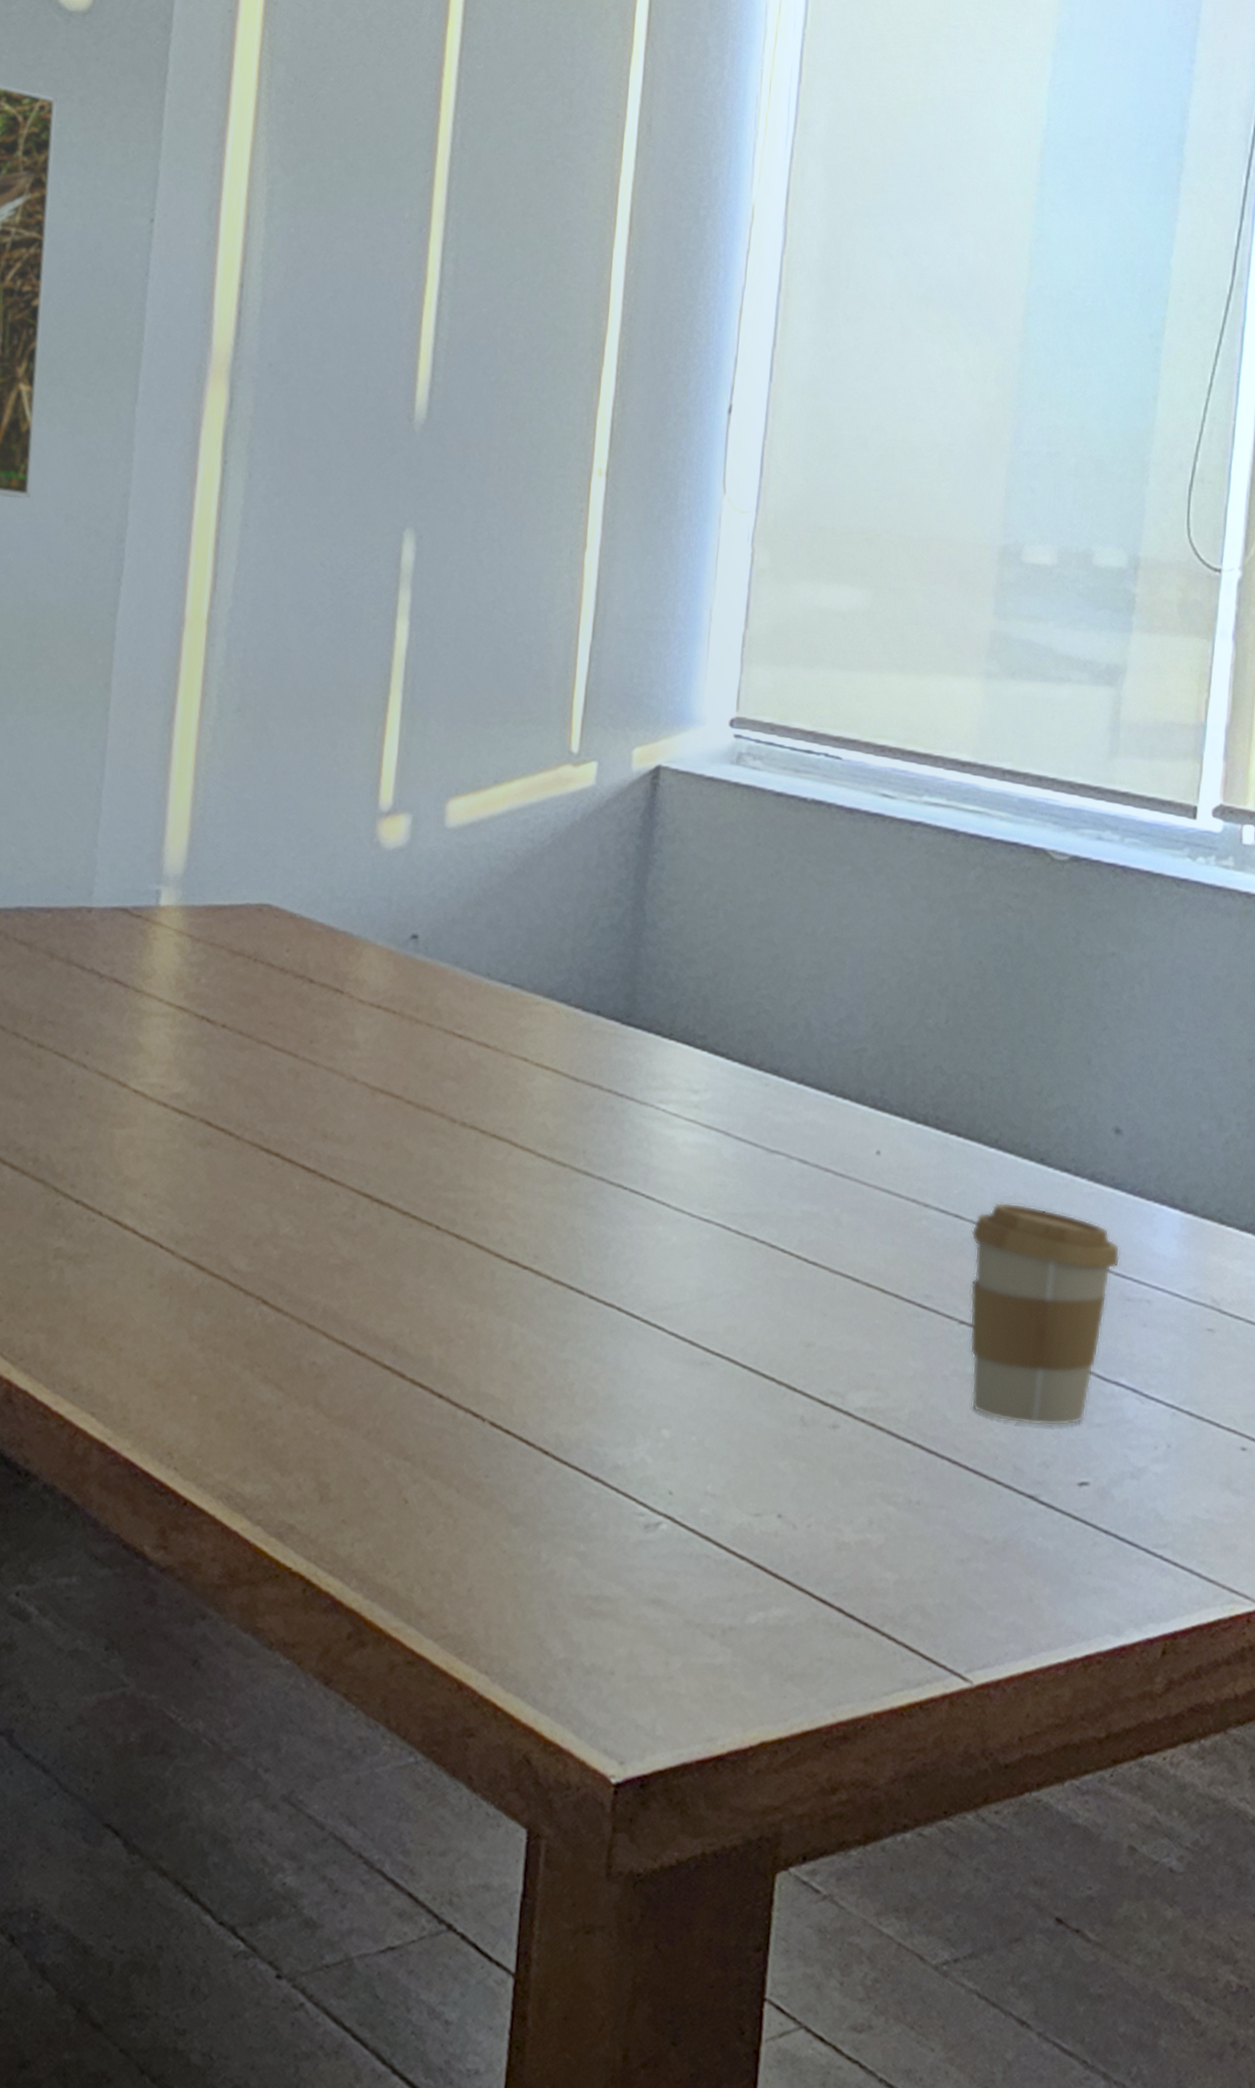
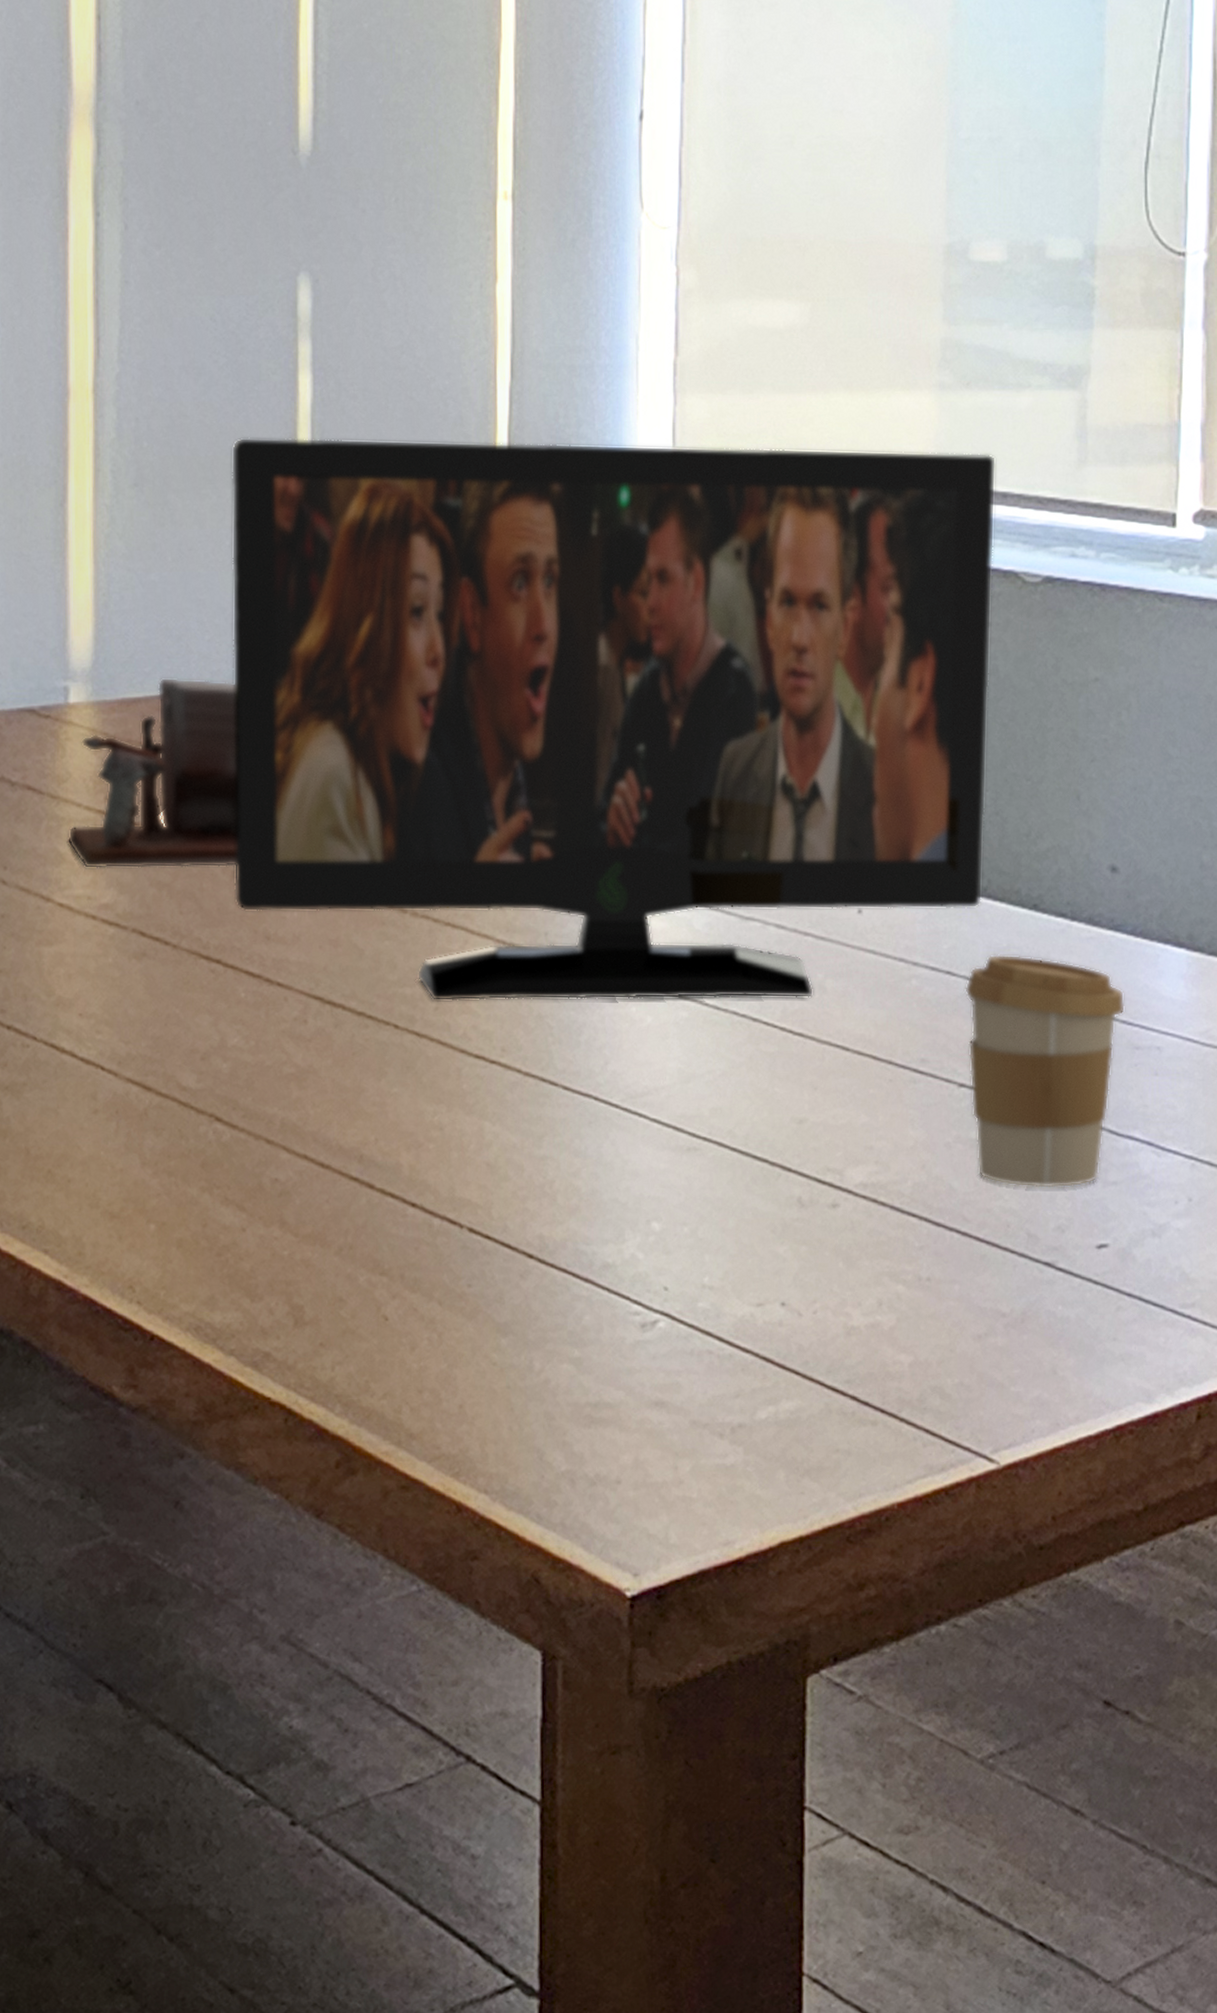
desk organizer: none [146,888,316,1068] -> present [67,677,237,869]
flat panel tv: none [297,674,1034,1231] -> present [231,437,997,1002]

